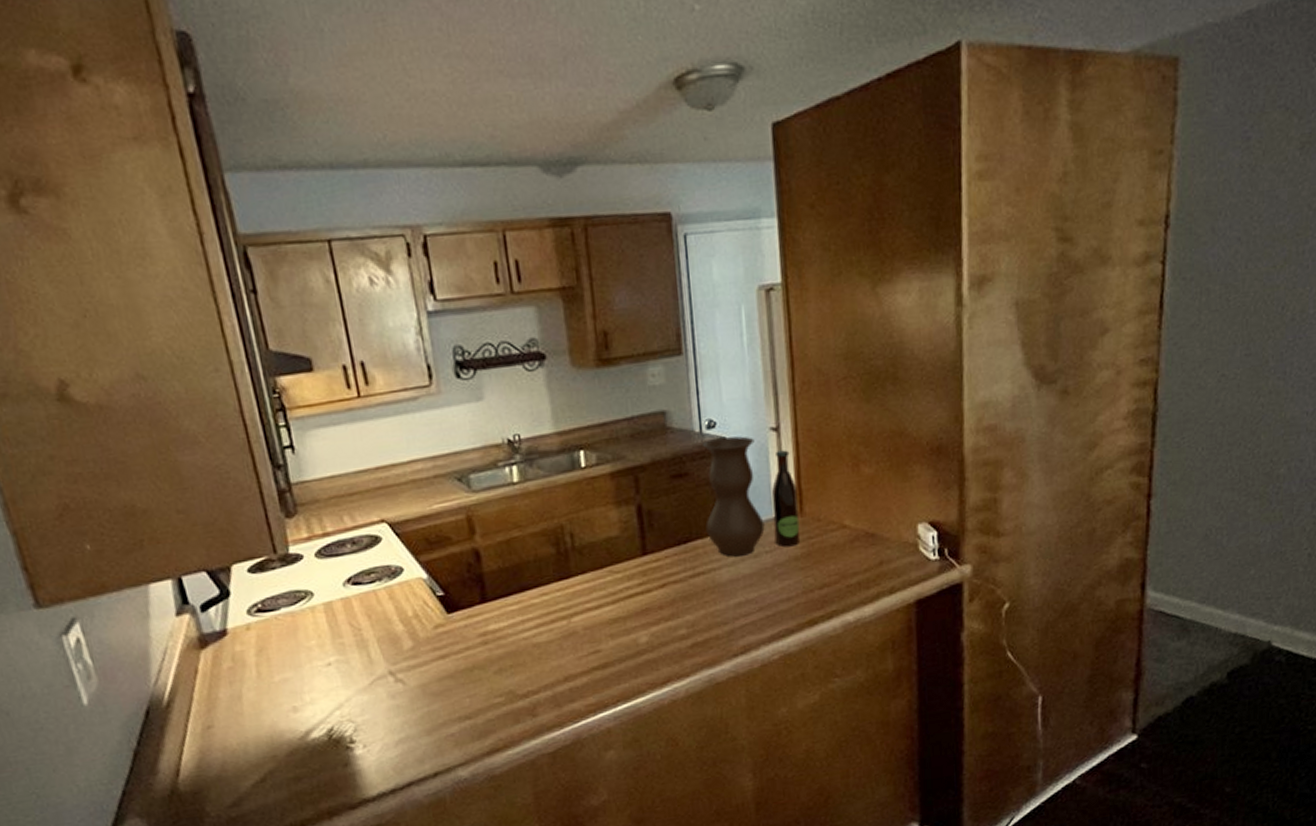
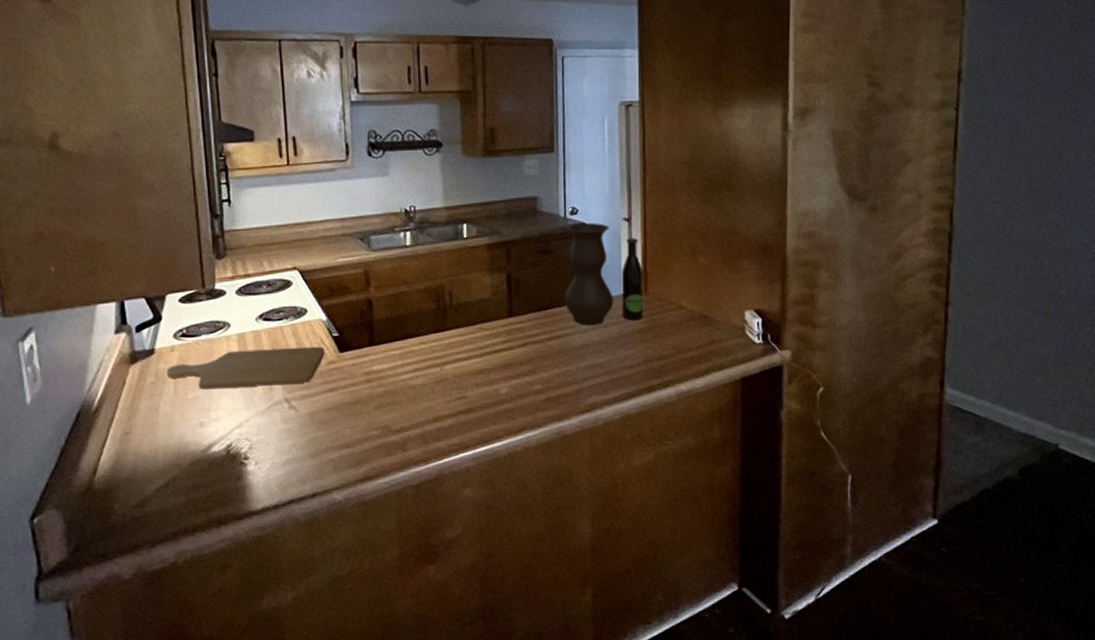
chopping board: none [245,609,431,671] -> present [167,346,325,390]

